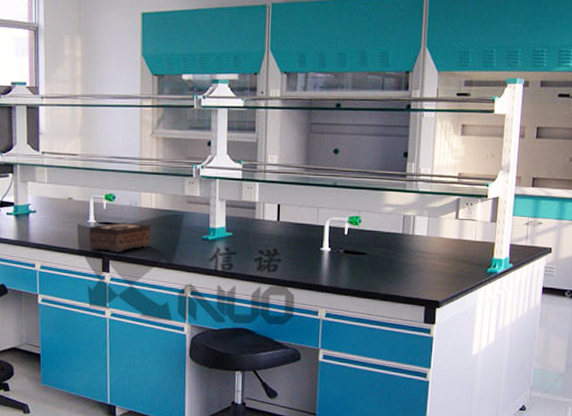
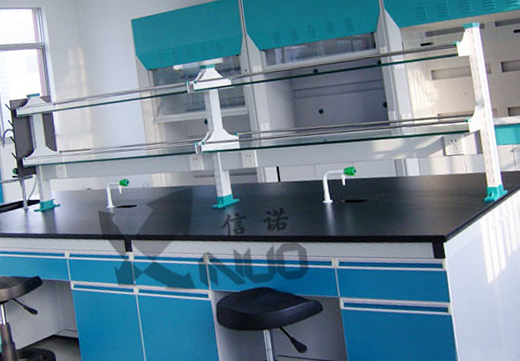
tissue box: present [88,222,152,252] -> none [108,202,167,233]

